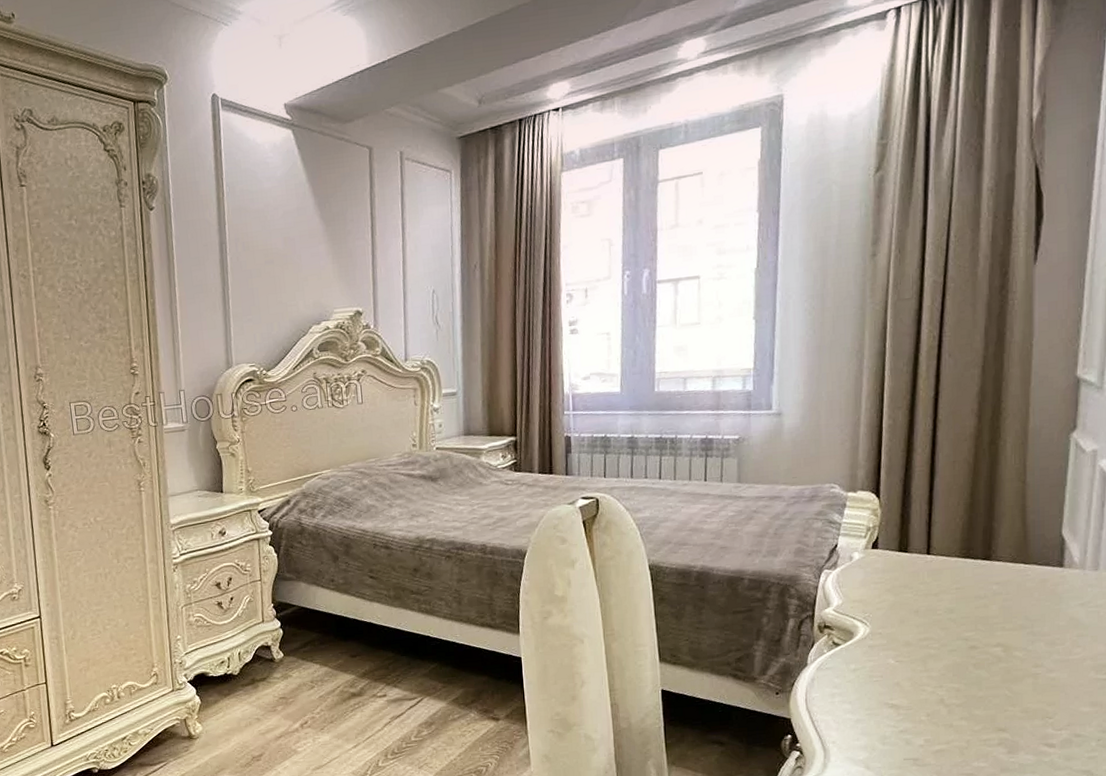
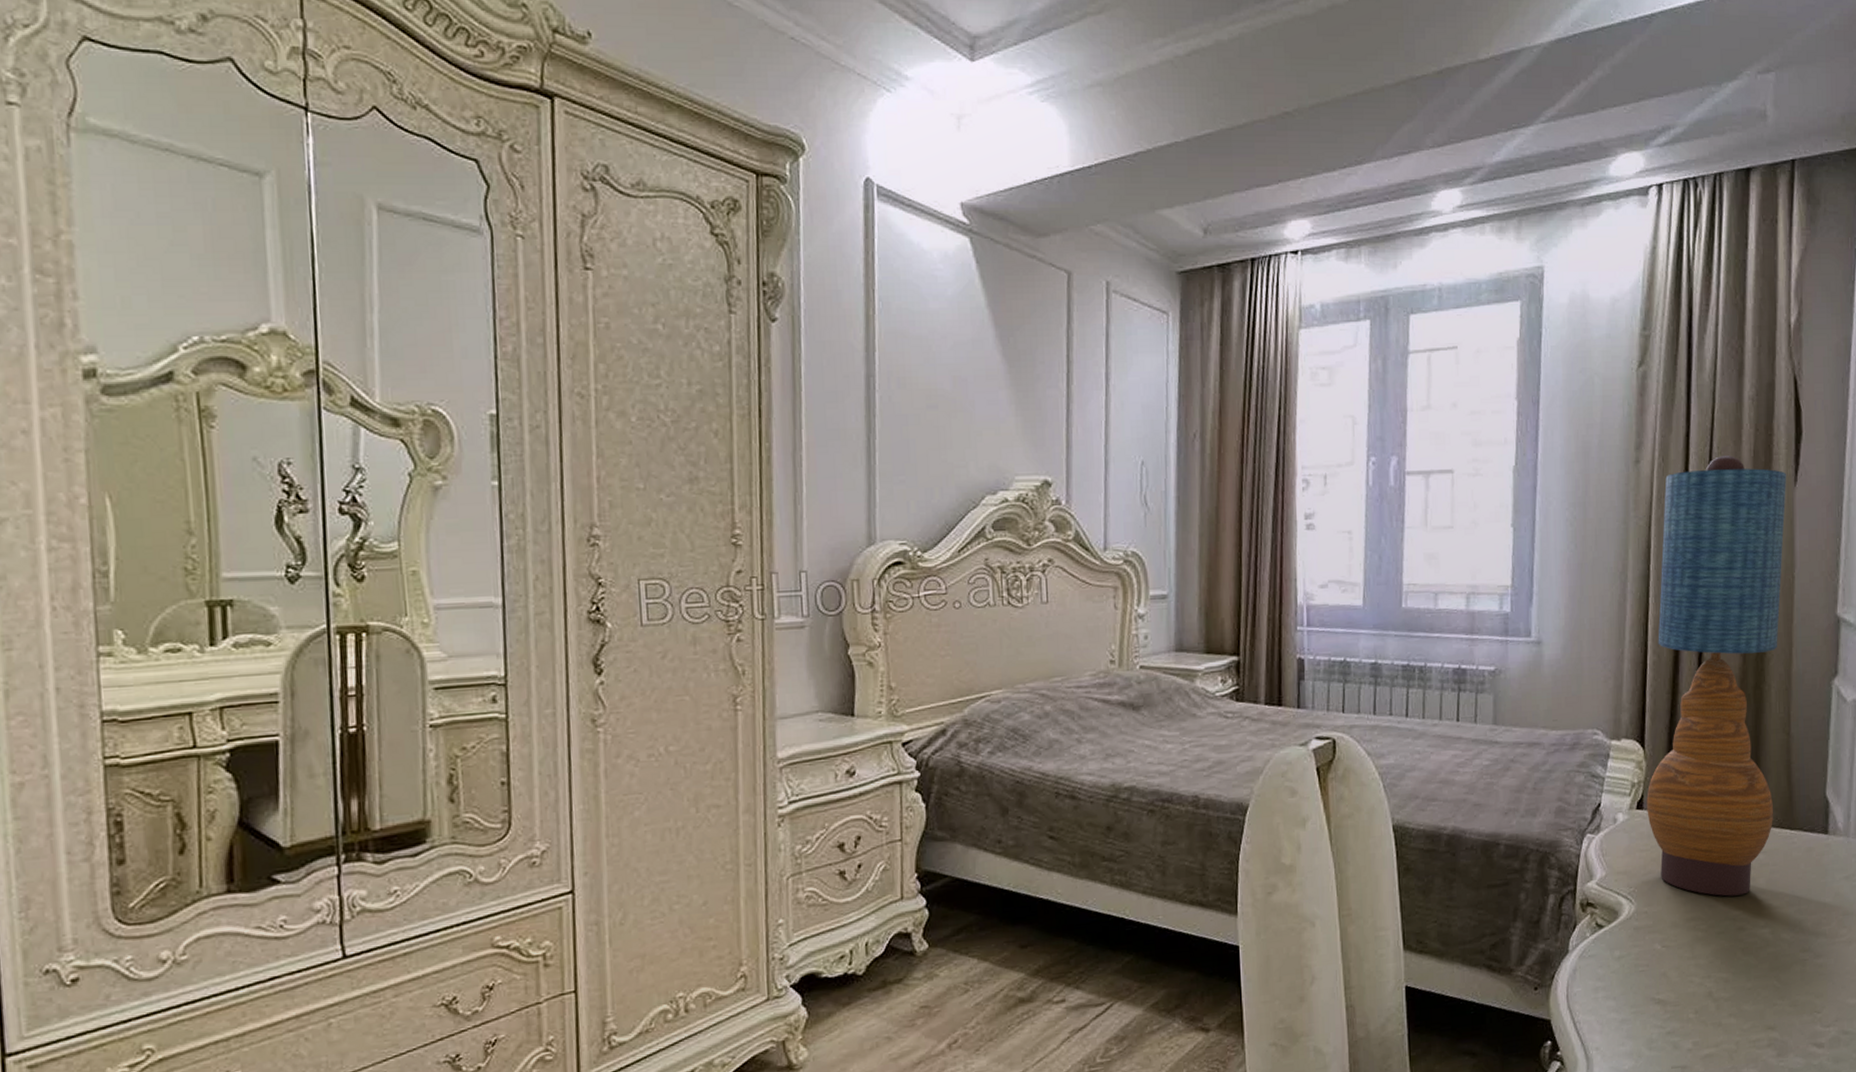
table lamp: none [881,242,1026,621] -> present [1646,456,1787,897]

